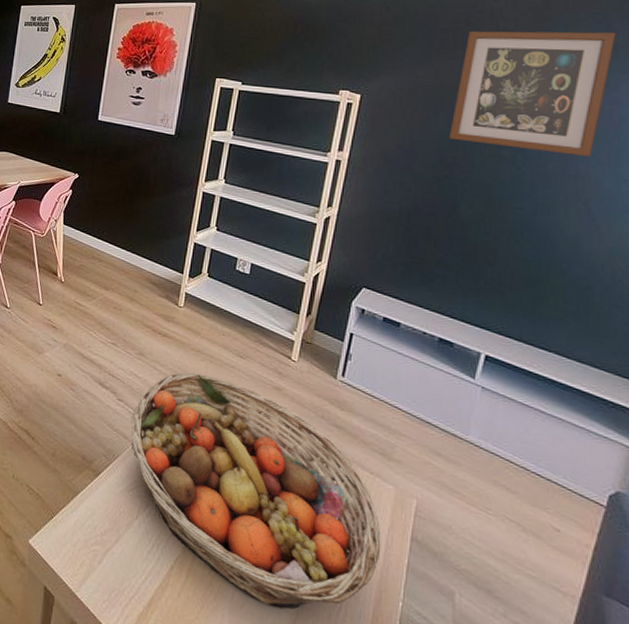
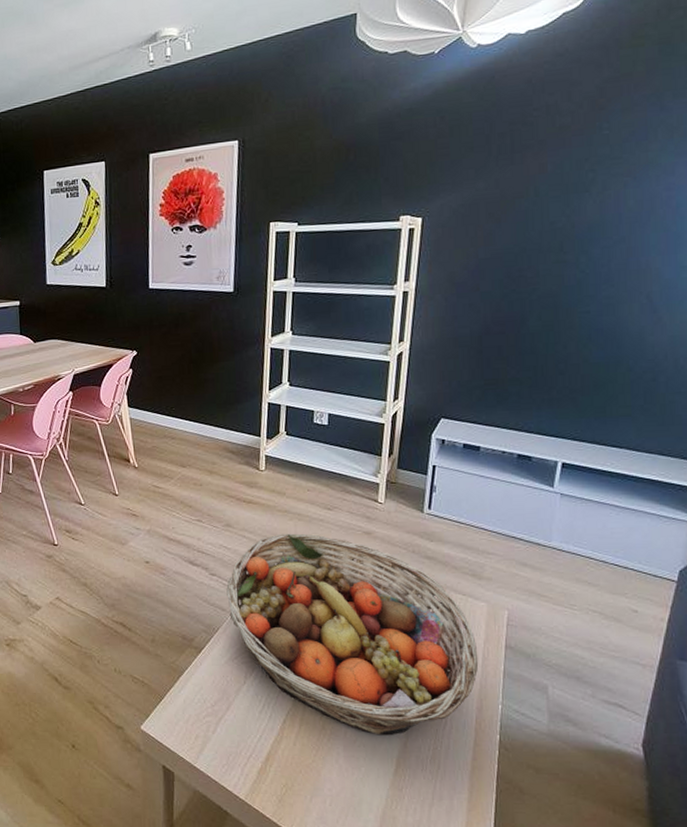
wall art: present [450,30,616,157] -> none [514,113,670,252]

